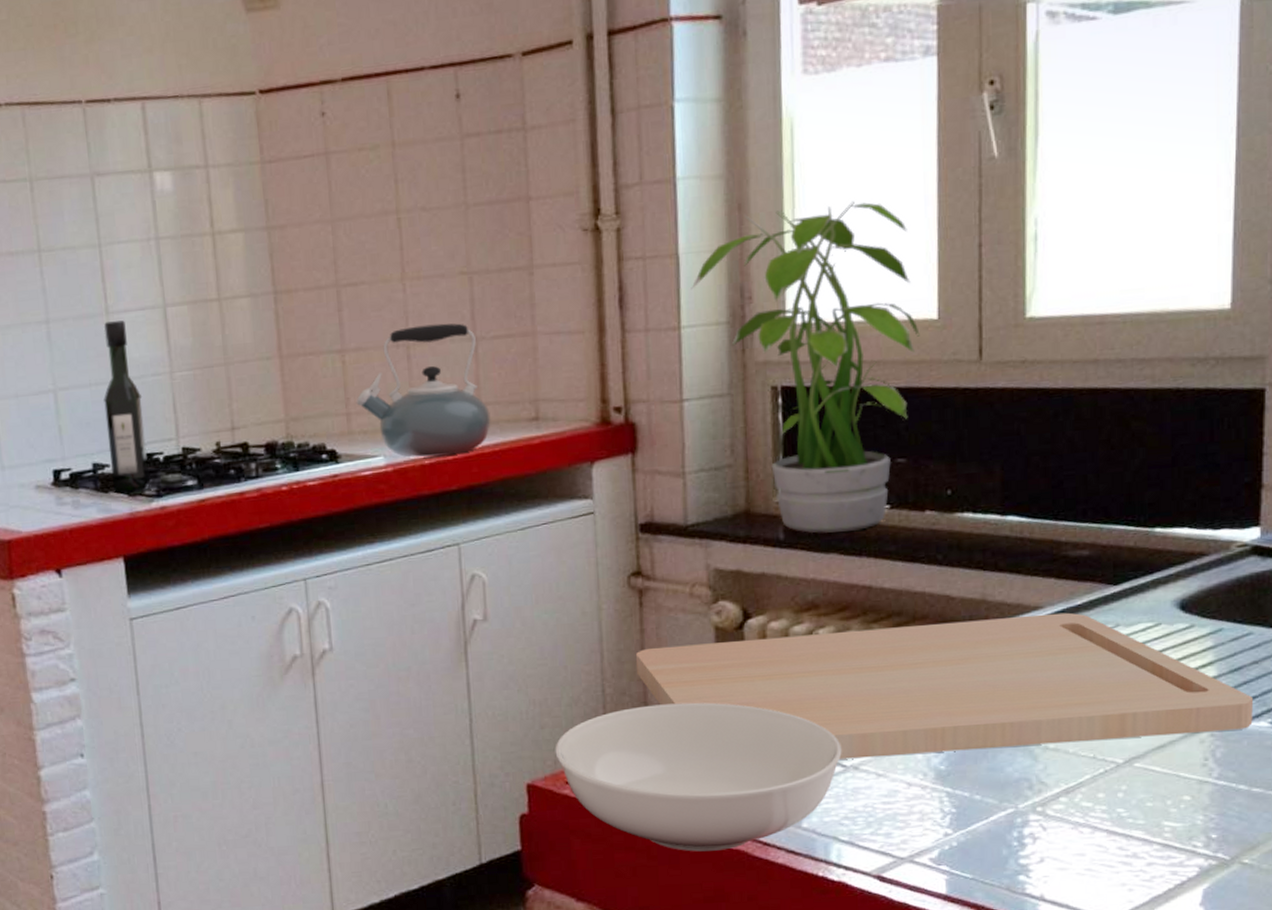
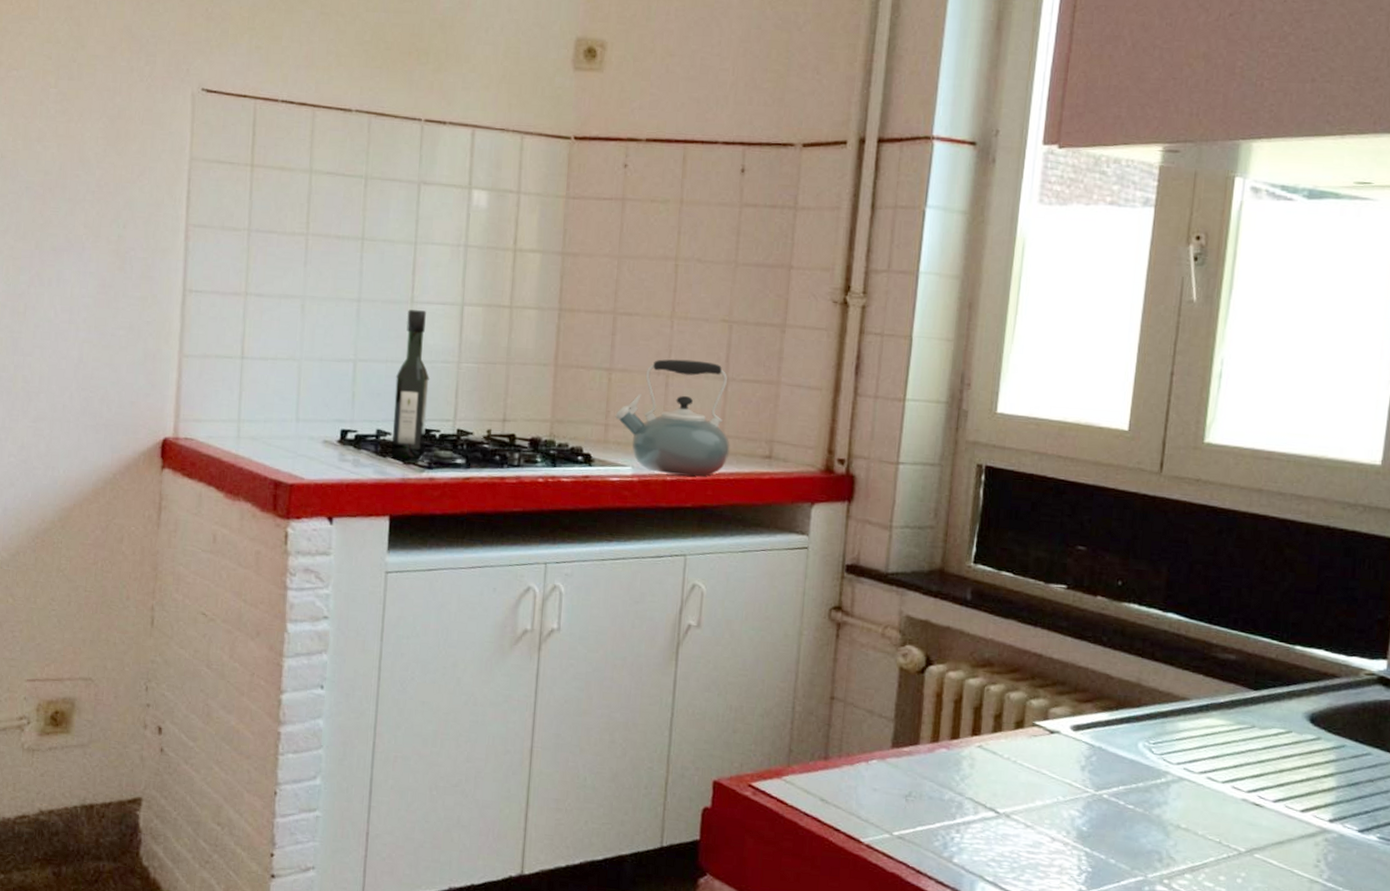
bowl: present [555,702,842,852] -> none [743,727,998,872]
cutting board: present [635,612,1253,760] -> none [825,676,1365,840]
potted plant: present [691,201,920,533] -> none [919,314,1111,603]

